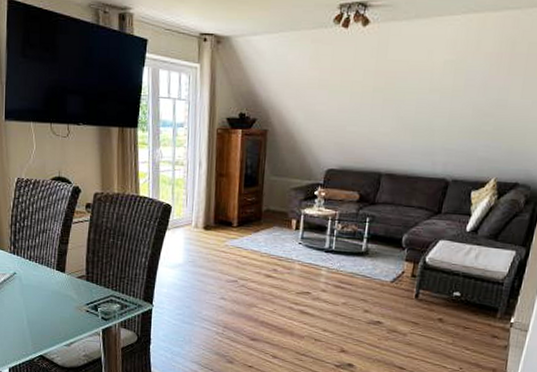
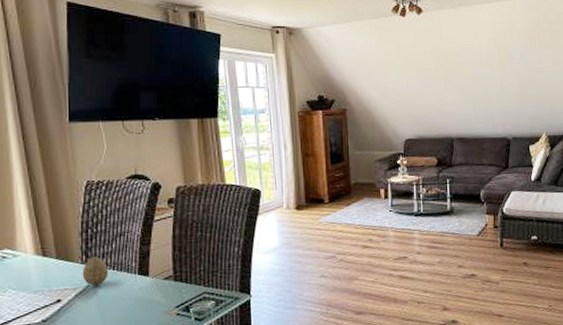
decorative egg: none [10,248,32,275] -> present [82,256,109,286]

